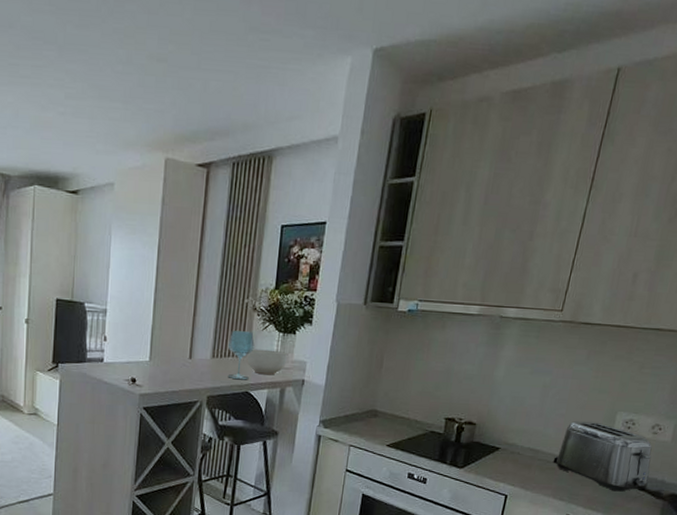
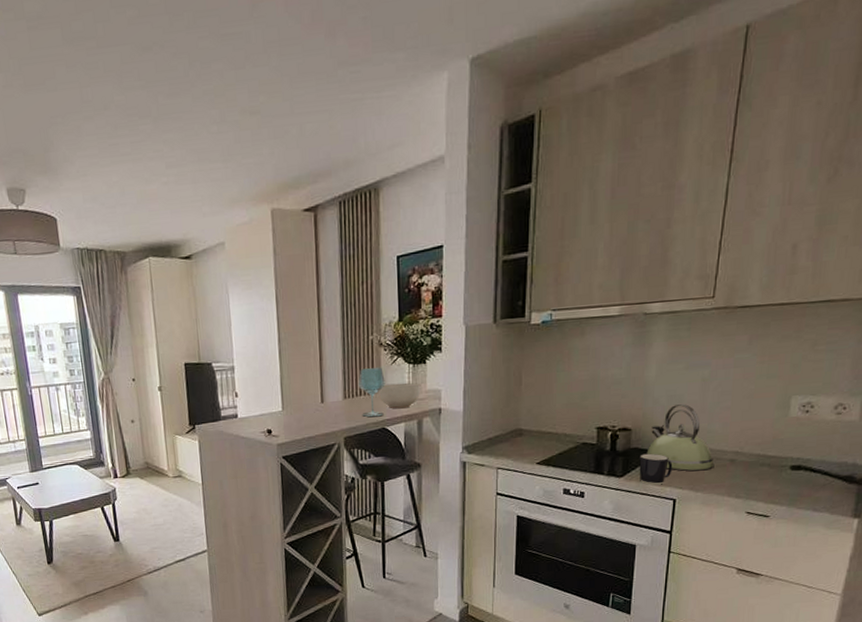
mug: none [478,448,509,480] -> present [639,453,673,486]
kettle: none [485,406,545,471] -> present [645,404,715,472]
toaster: present [553,421,652,492] -> none [723,410,838,482]

